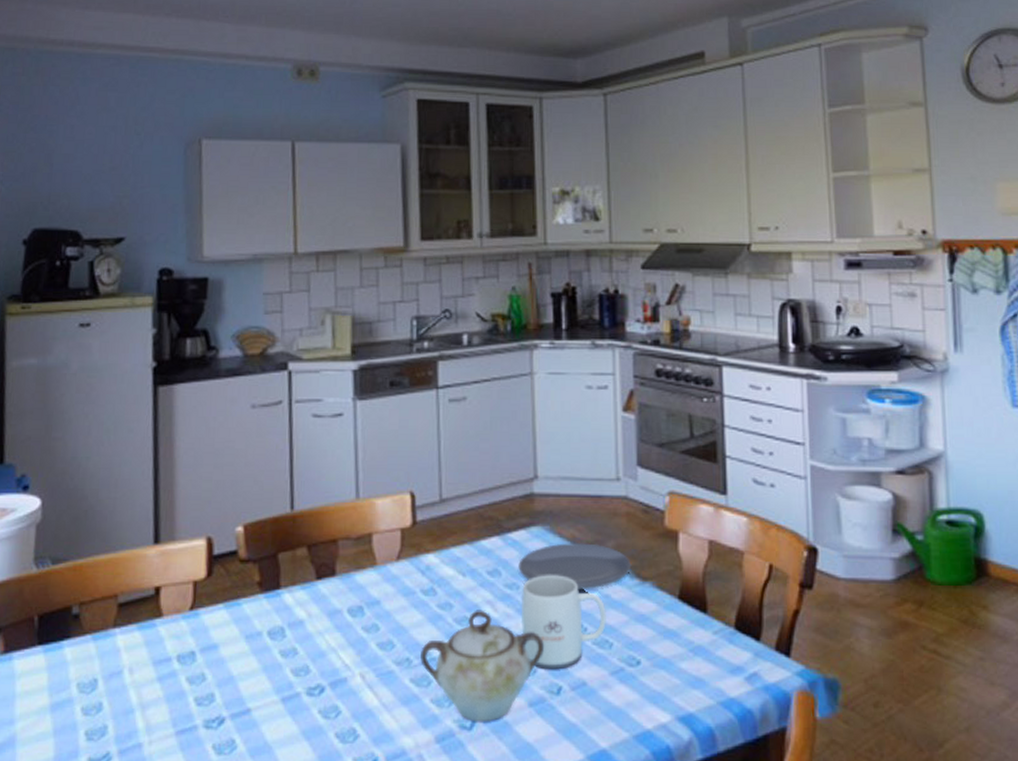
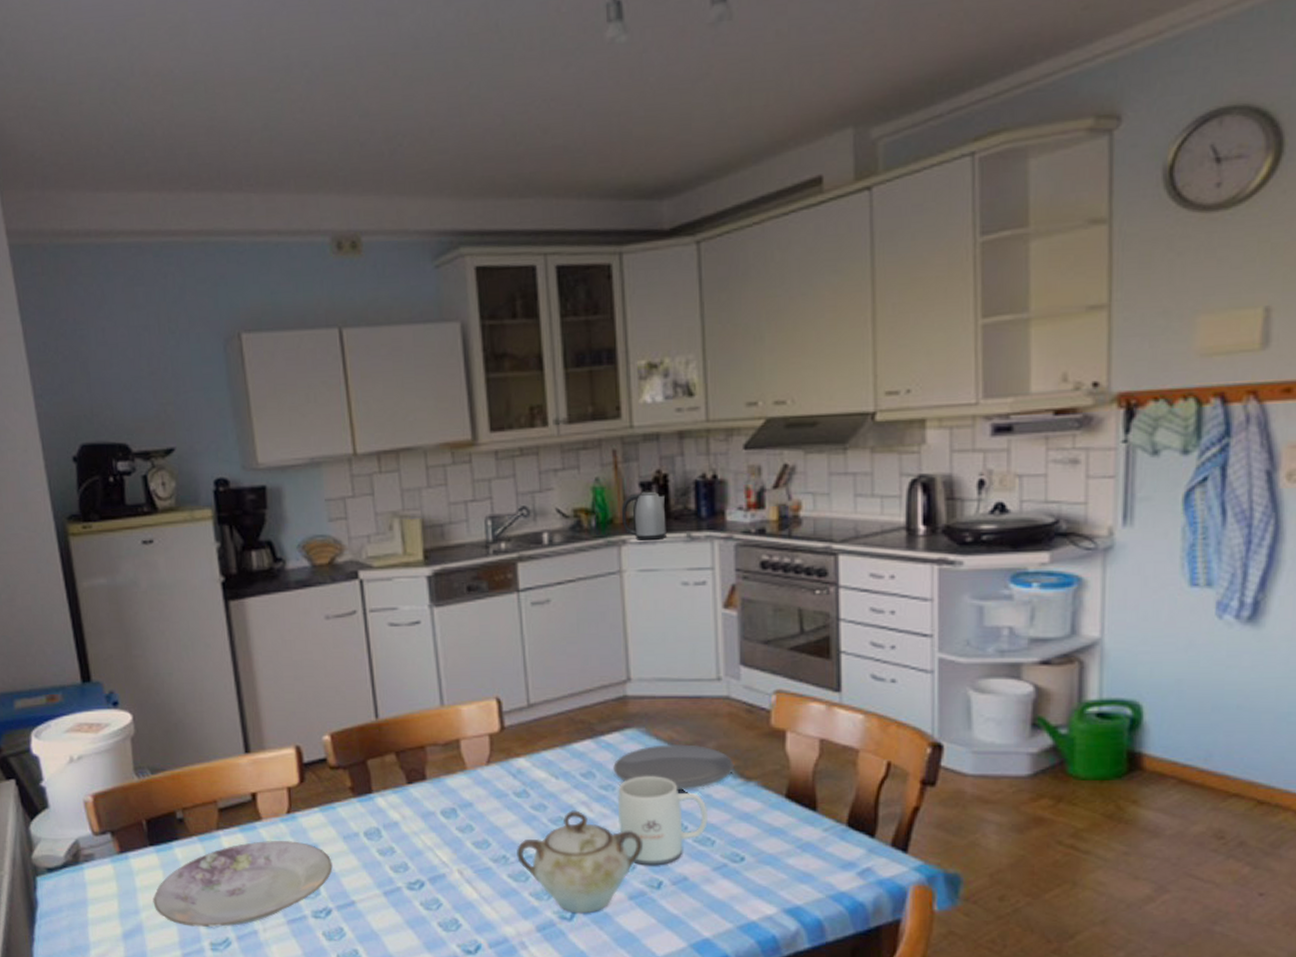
plate: none [31,640,231,739] -> present [152,841,333,927]
kettle: none [534,300,574,346] -> present [621,490,667,540]

